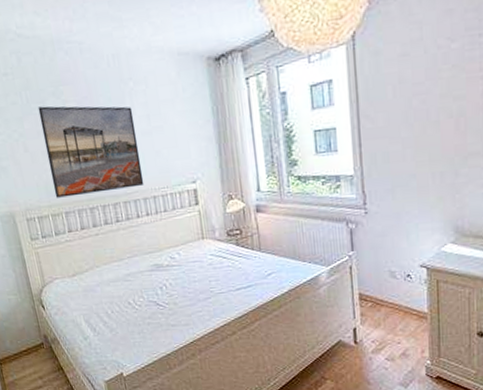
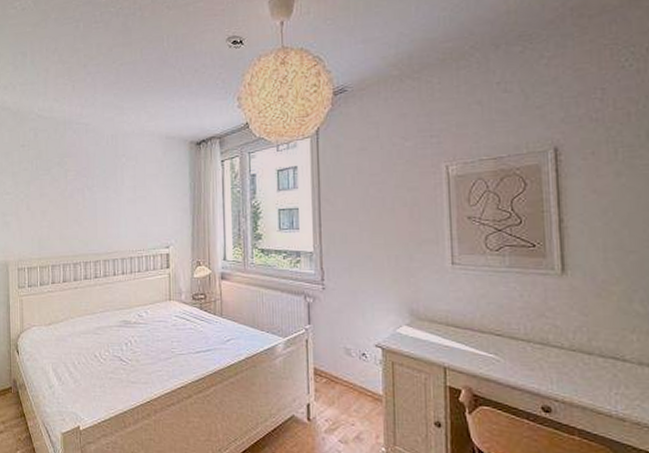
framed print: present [37,106,145,198] -> none [44,173,124,252]

